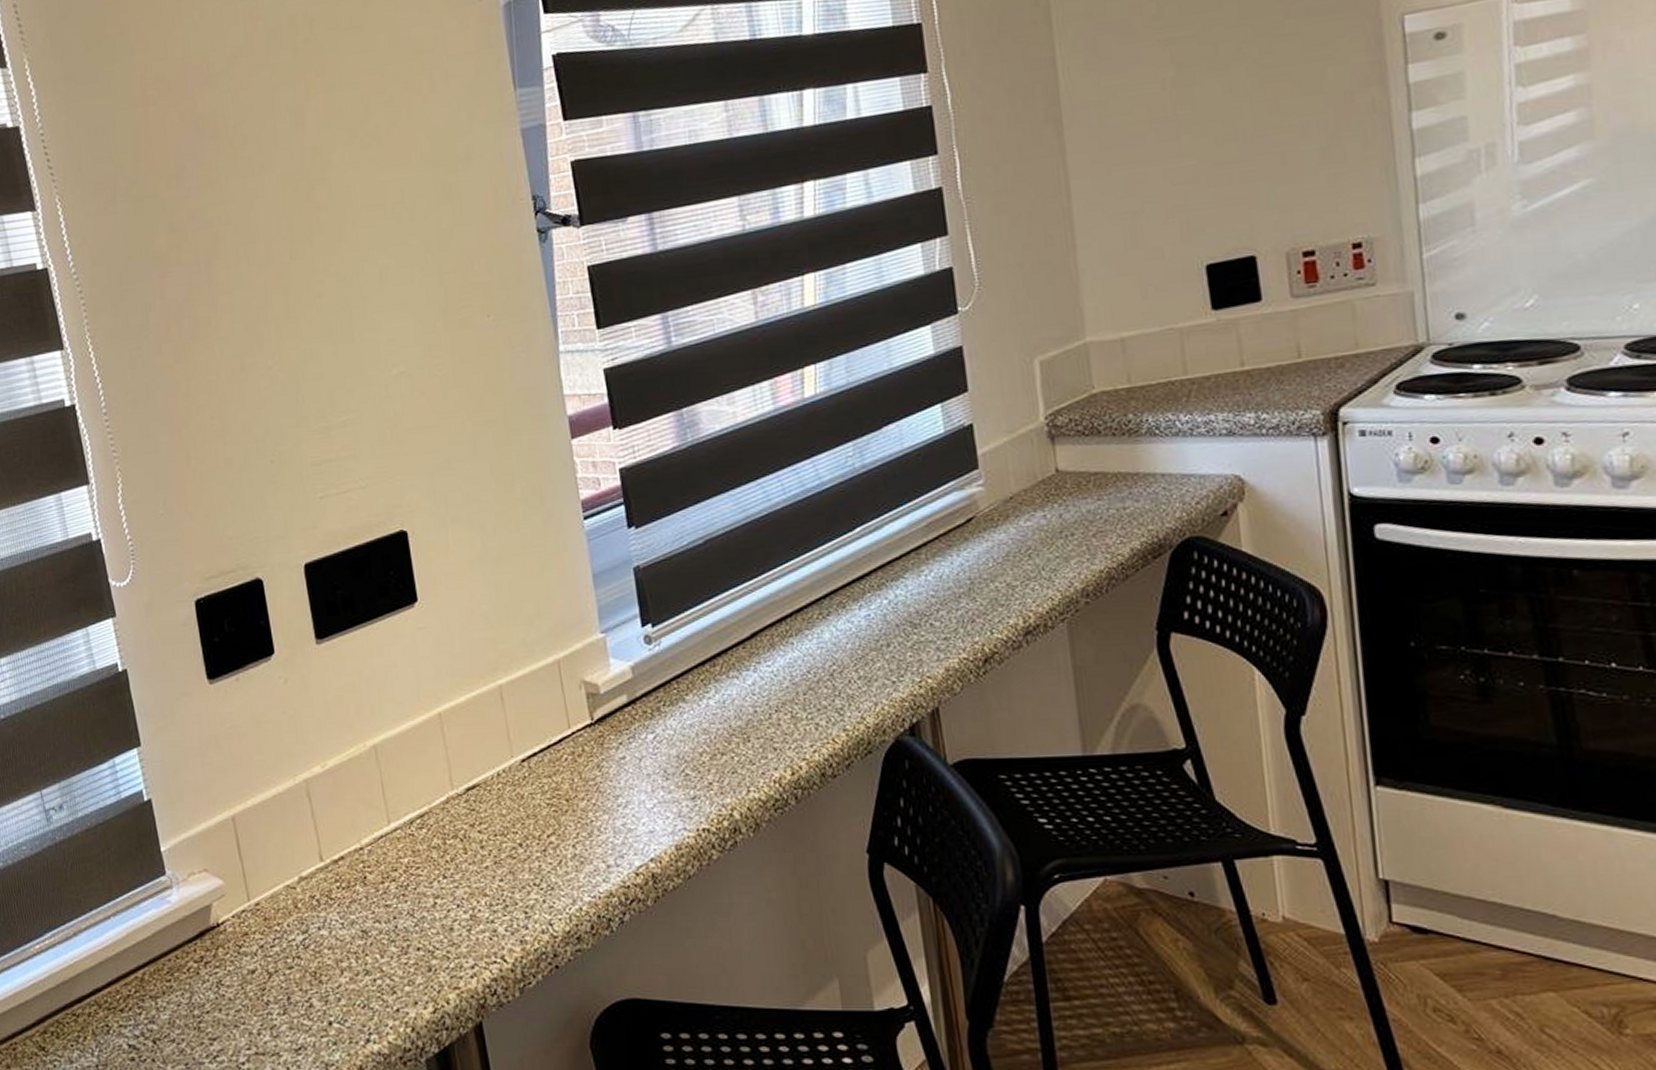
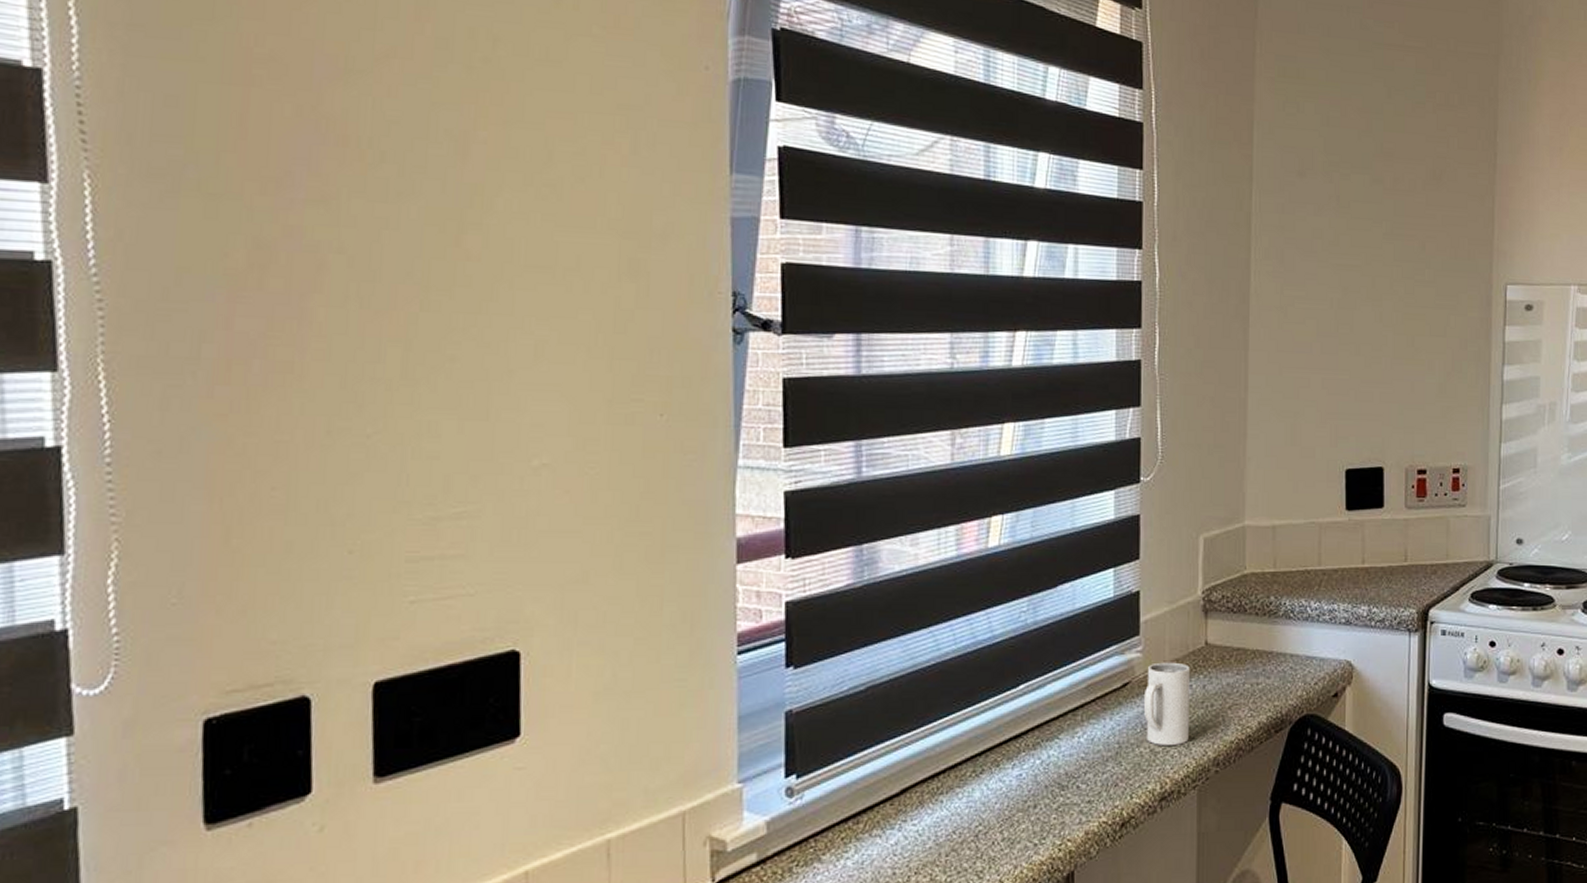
mug: none [991,493,1050,579] -> present [1143,662,1190,745]

